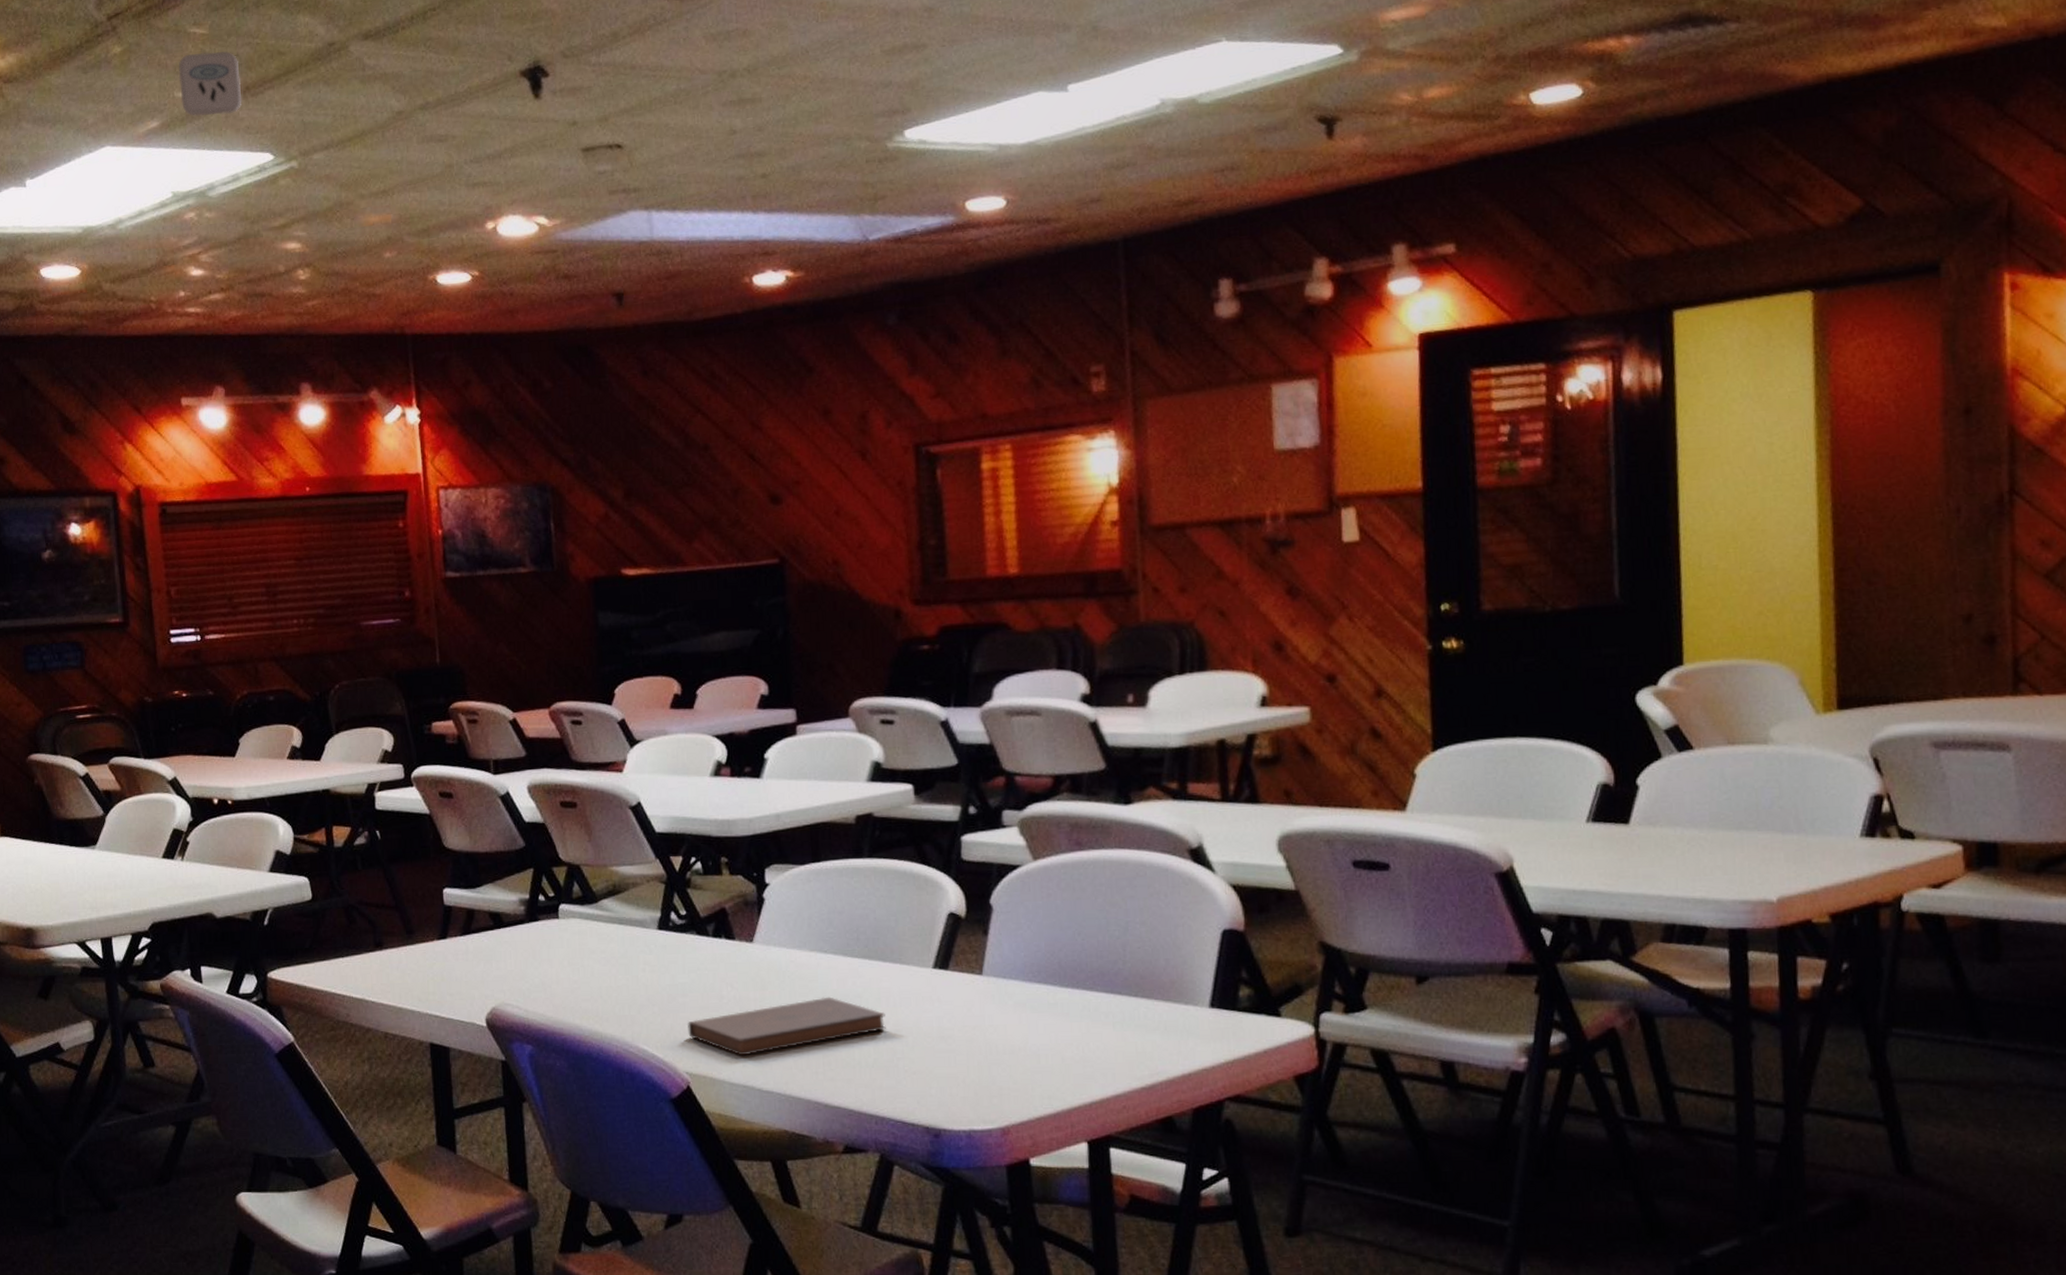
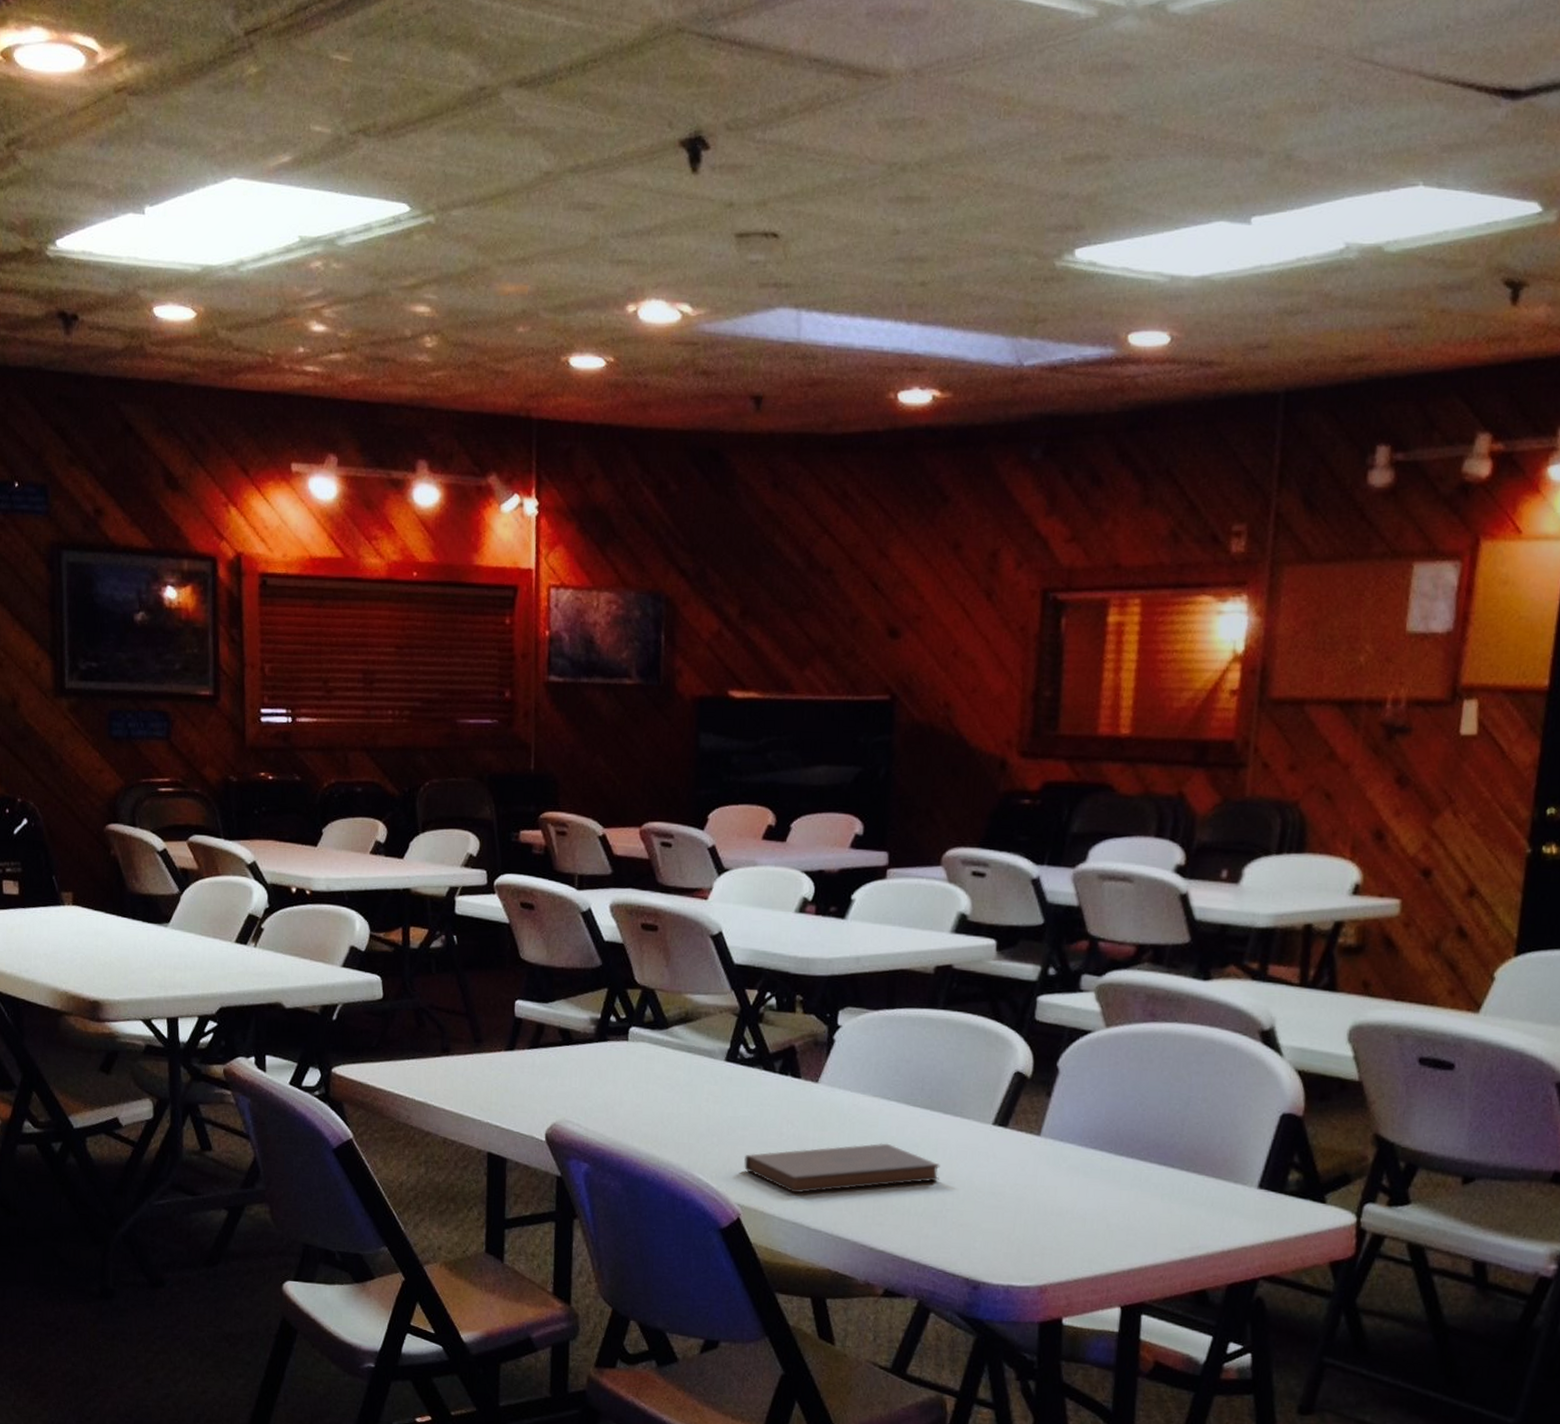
smoke detector: present [178,51,242,117] -> none [316,83,382,156]

